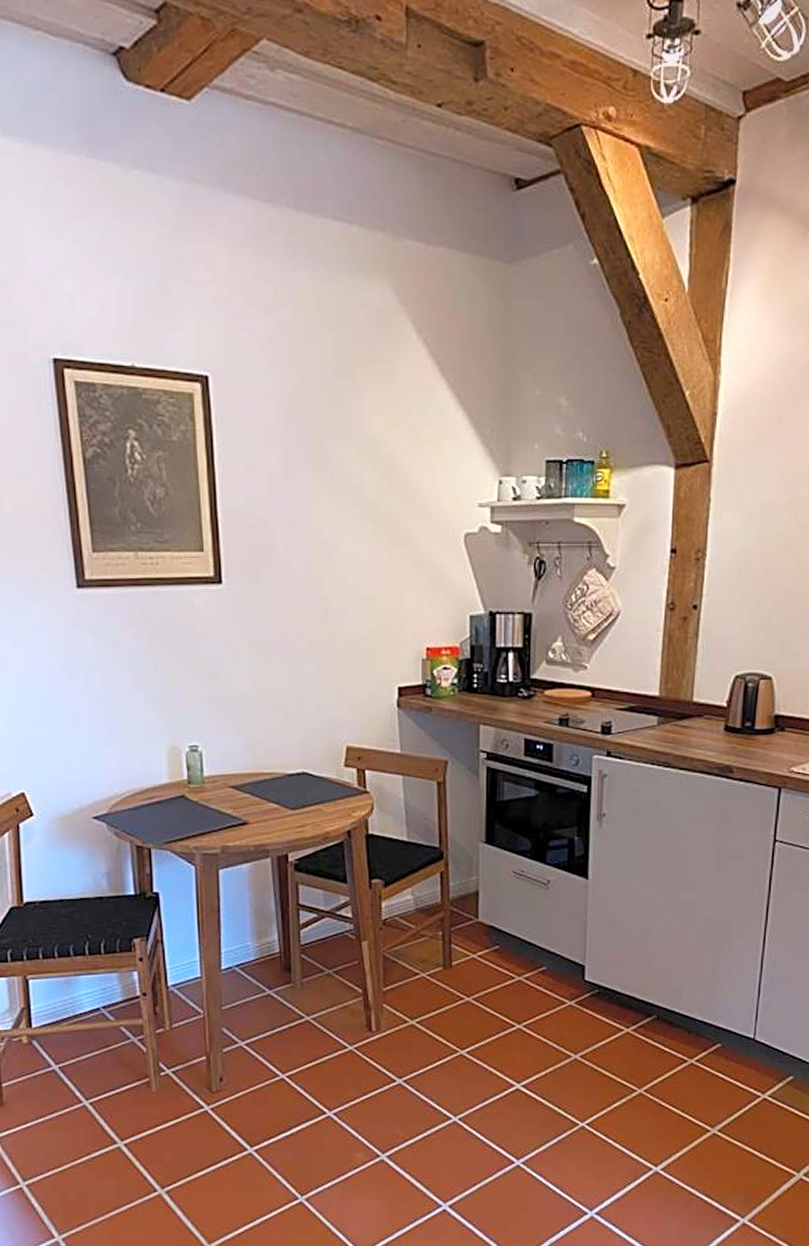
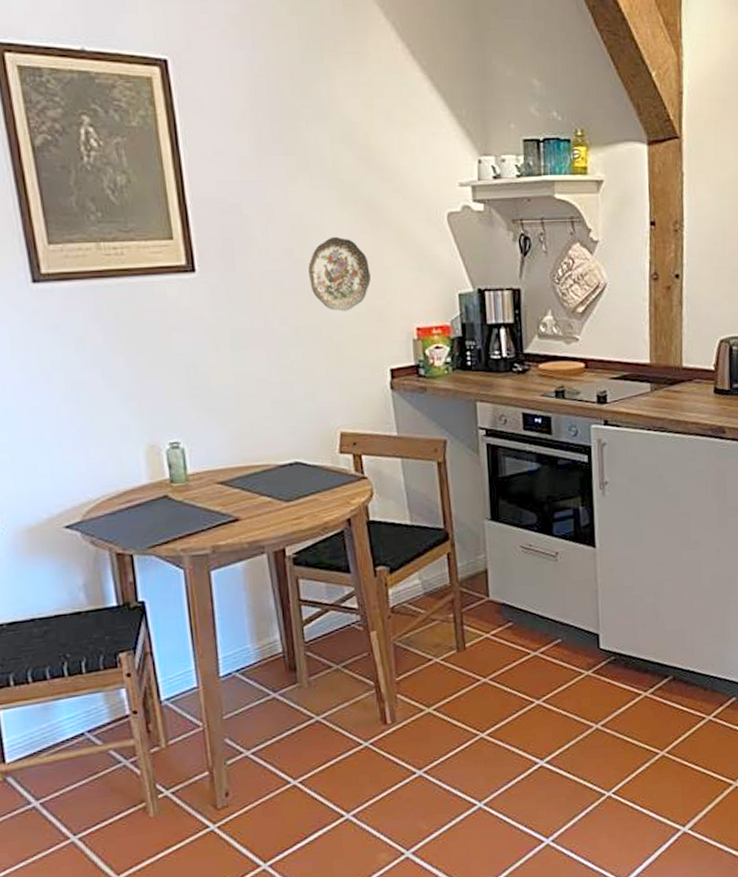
decorative plate: none [327,553,385,628] -> present [308,236,371,311]

